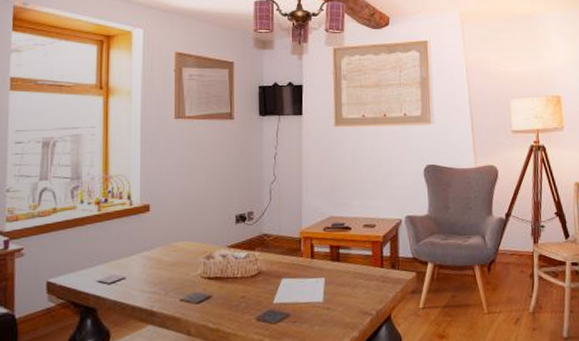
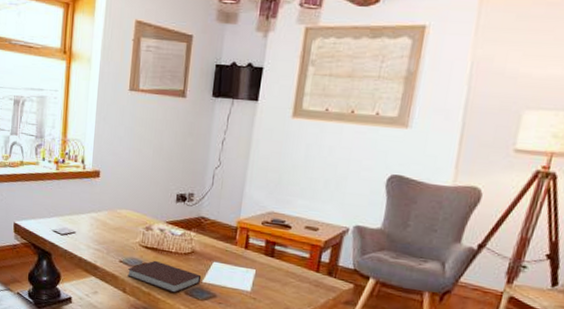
notebook: none [191,290,272,323] -> present [127,260,202,293]

